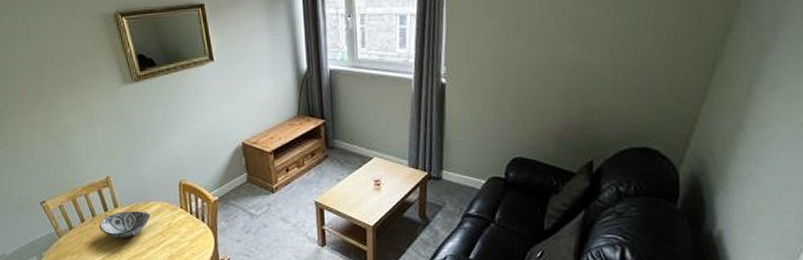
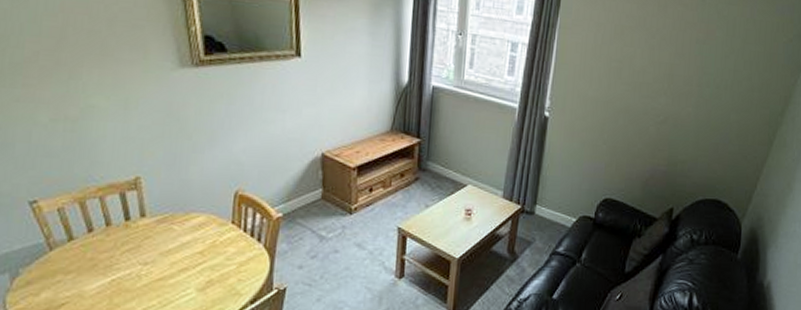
decorative bowl: present [99,211,151,238] -> none [114,222,190,256]

